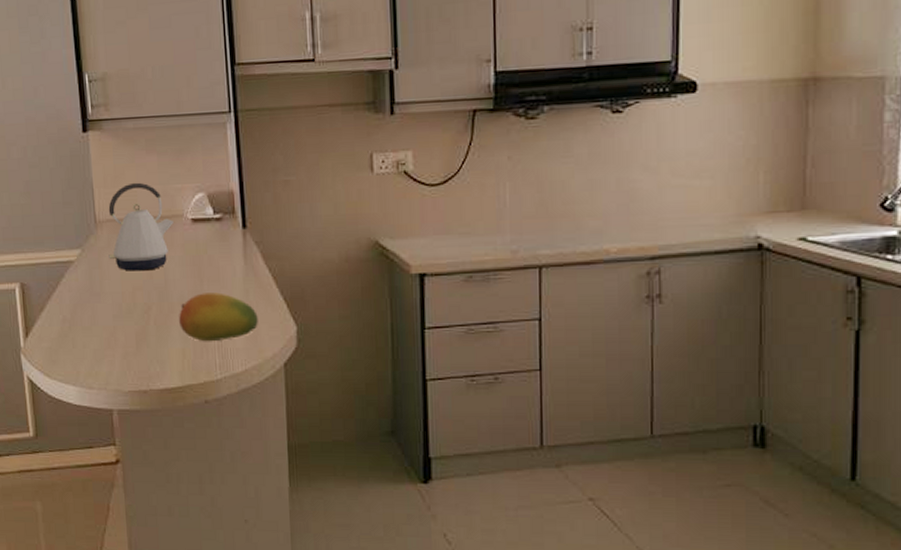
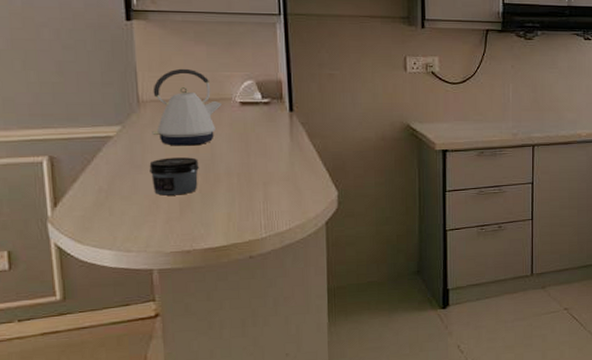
jar: none [107,284,153,327] -> present [149,157,199,196]
fruit: present [179,292,258,342] -> none [225,165,302,207]

